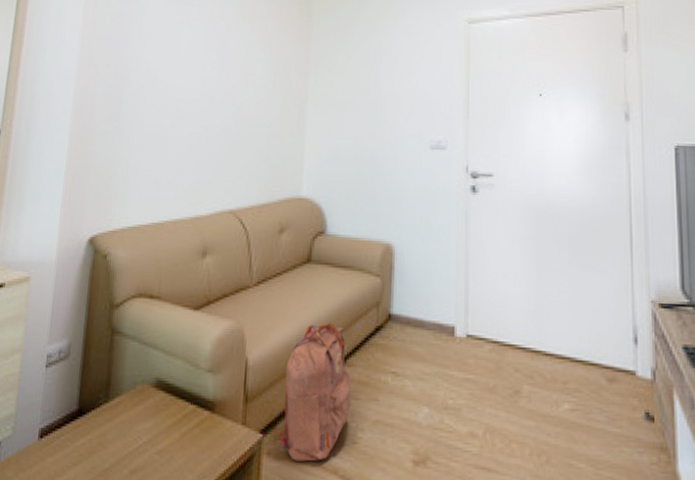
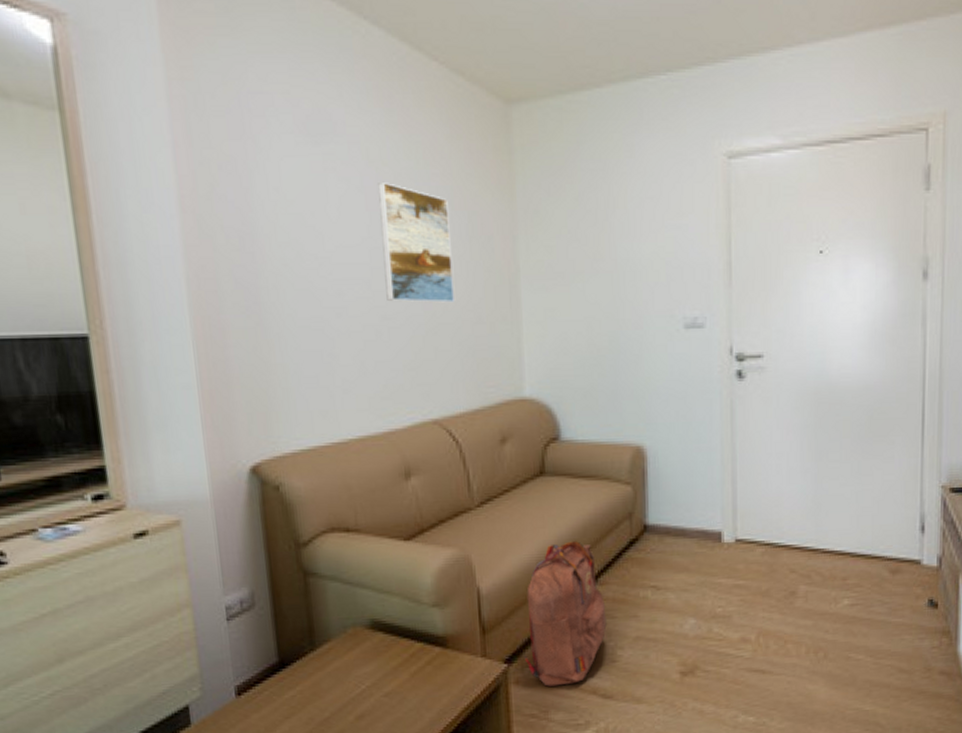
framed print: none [209,32,262,120] -> present [378,181,456,303]

